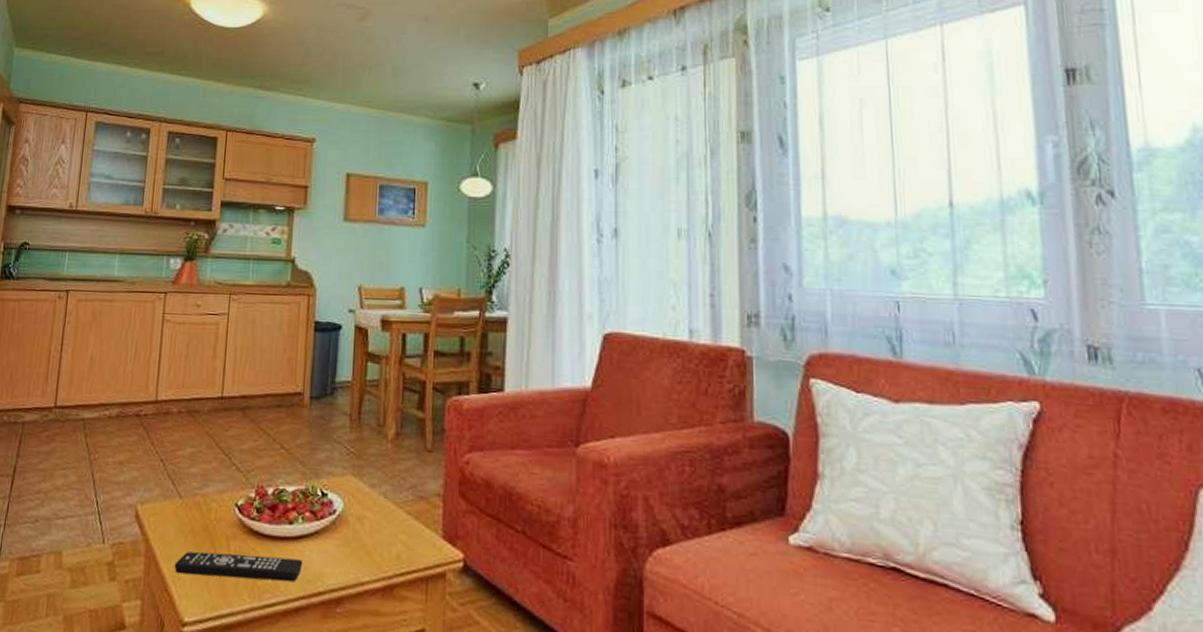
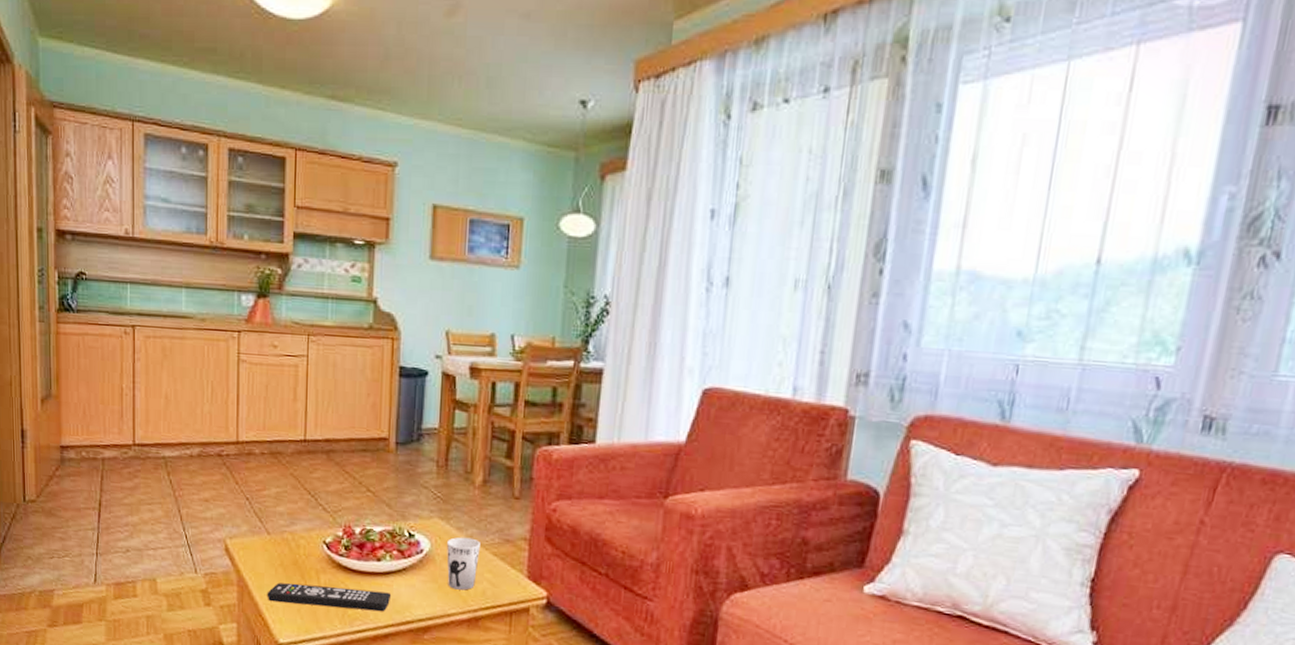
cup: none [360,494,394,555] -> present [447,537,480,590]

